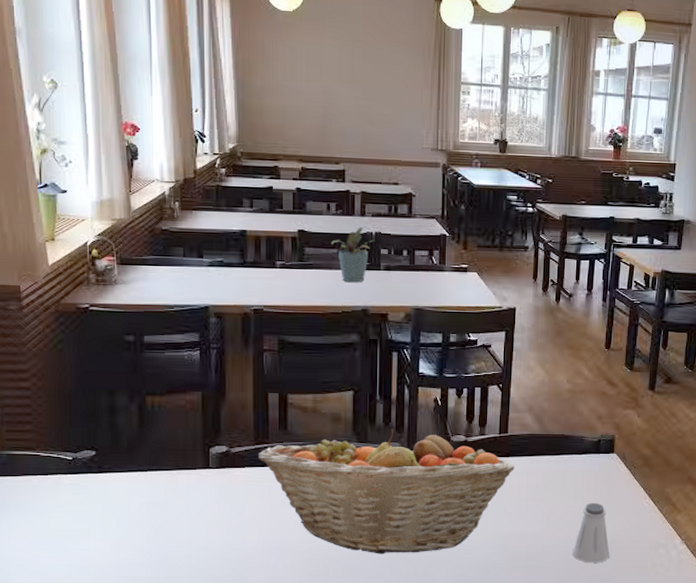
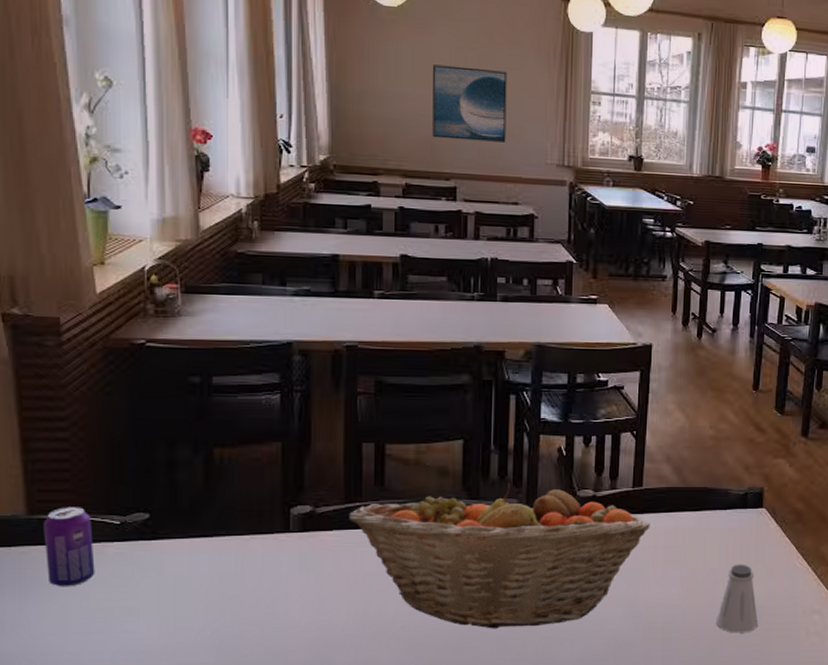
beverage can: none [11,445,53,511] -> present [43,507,95,587]
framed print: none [323,61,388,130] -> present [432,64,507,143]
potted plant: present [331,227,375,283] -> none [439,252,491,316]

